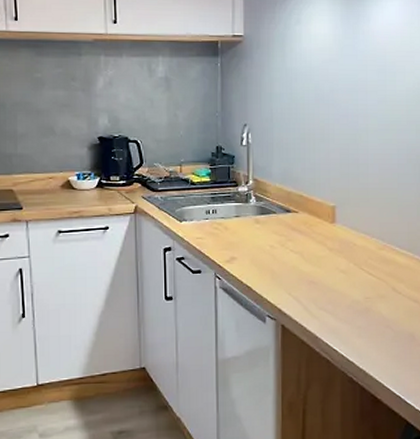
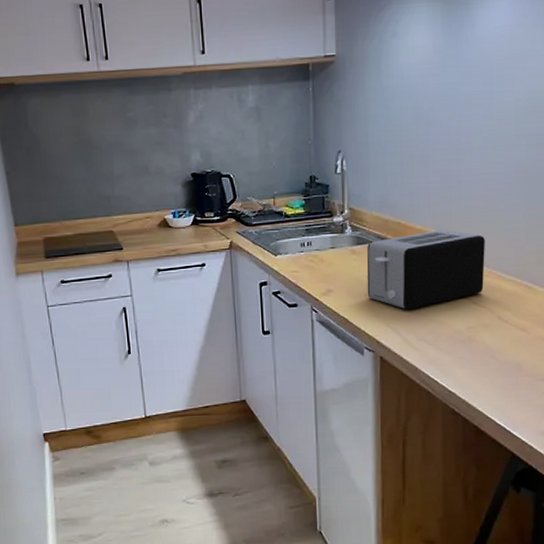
toaster: none [270,204,380,279] -> present [367,230,485,310]

